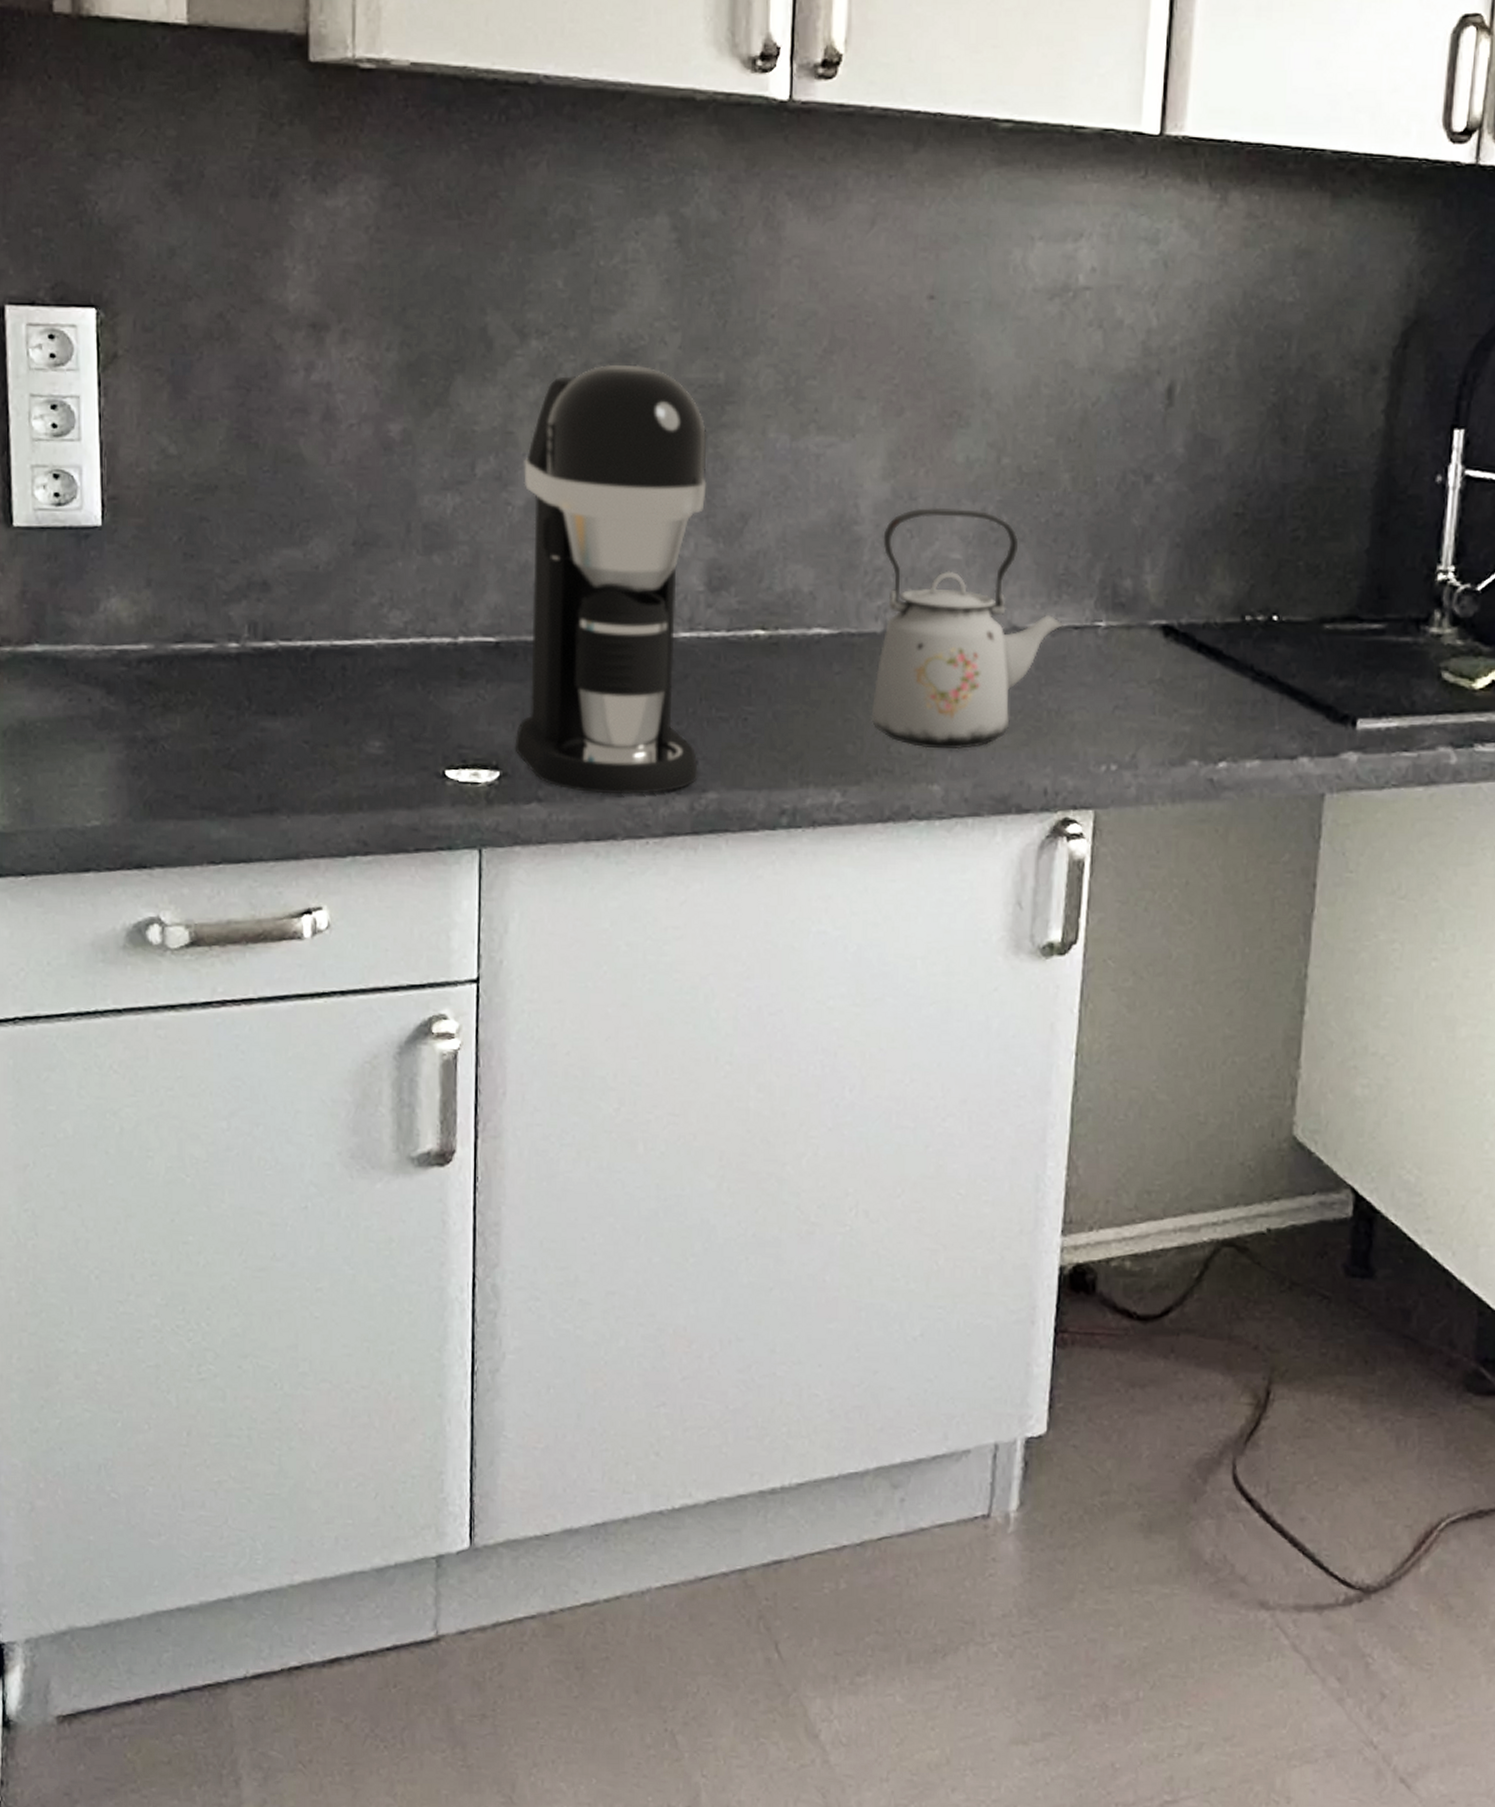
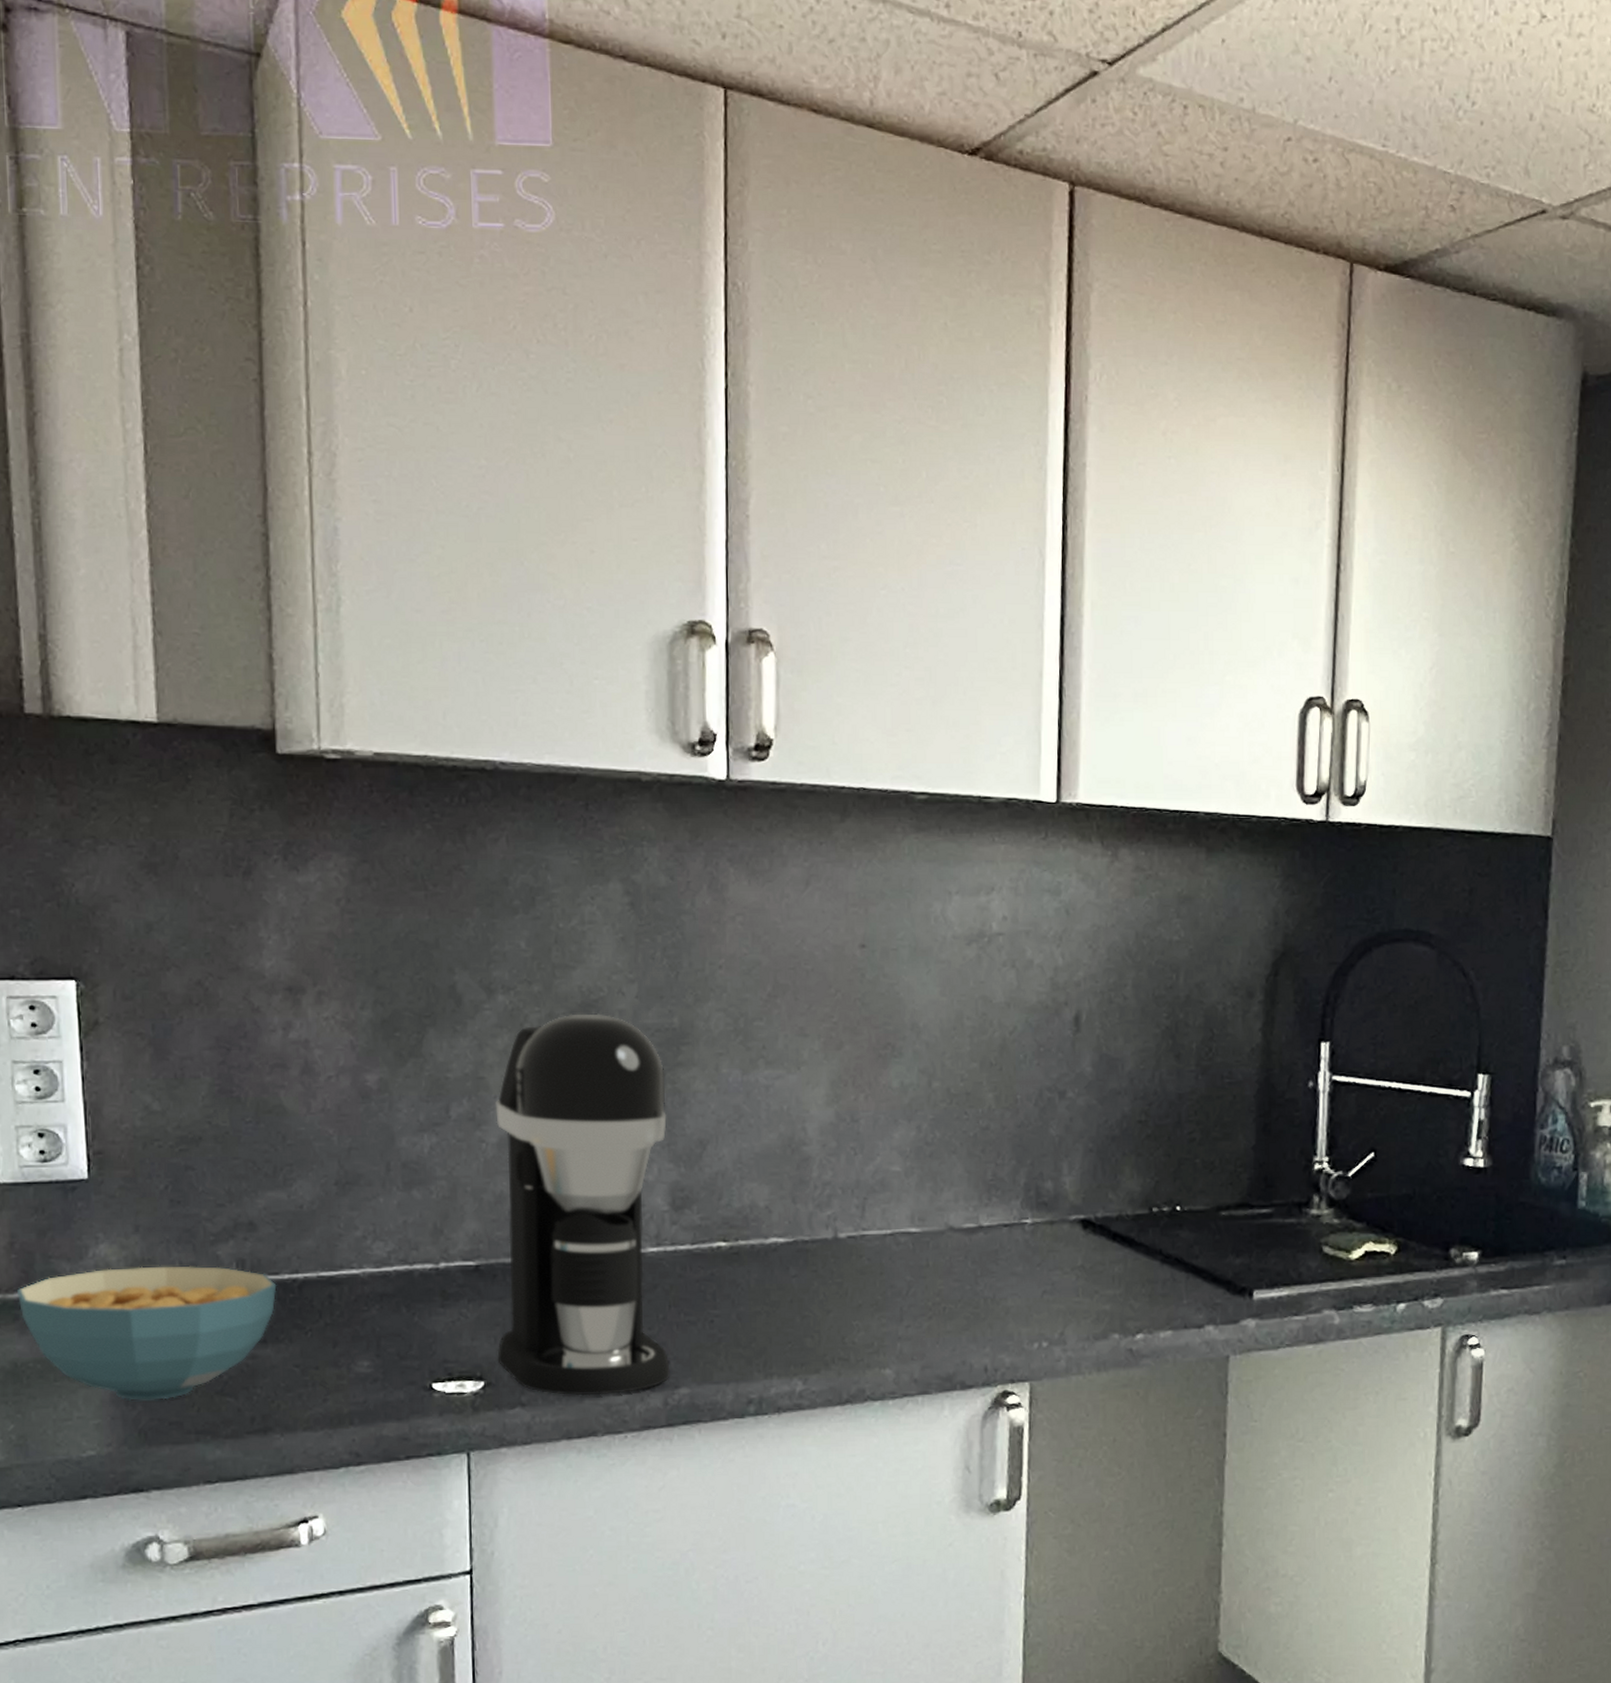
cereal bowl: none [26,624,289,771] -> present [16,1265,277,1401]
kettle: present [871,507,1064,750] -> none [826,1127,995,1338]

